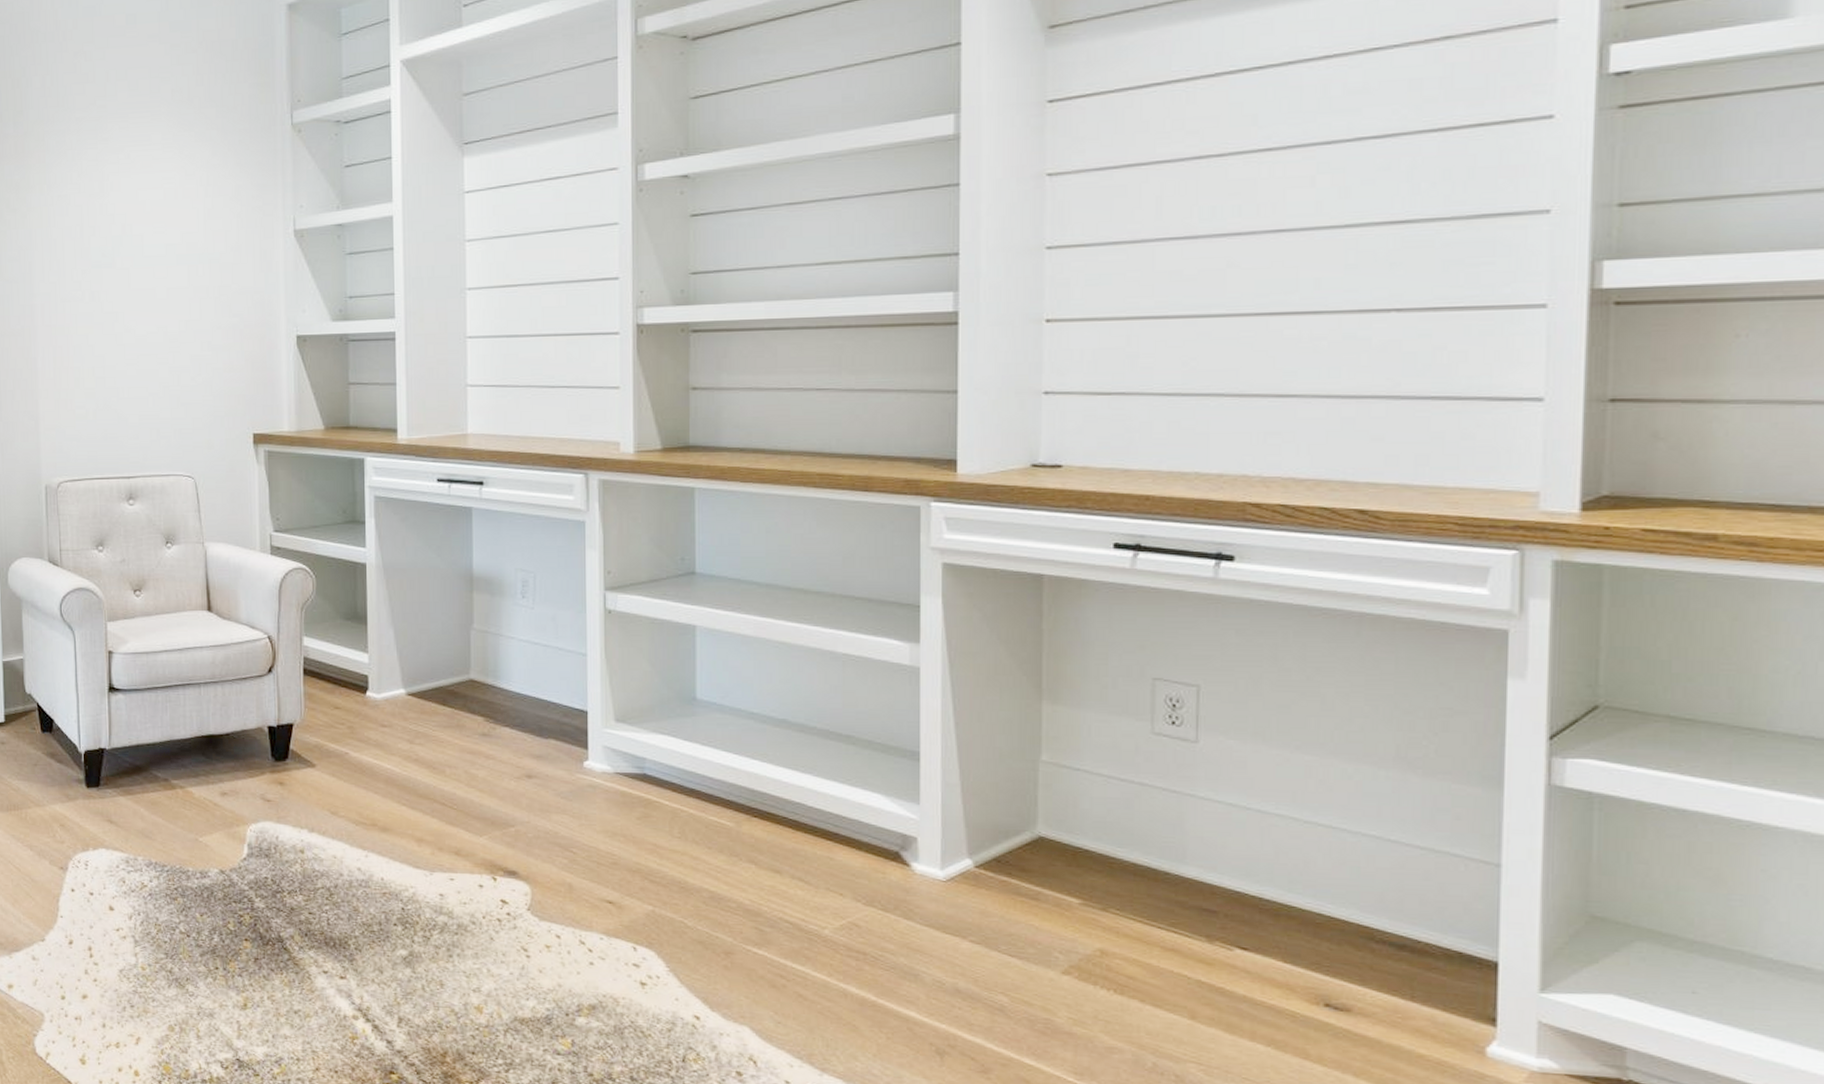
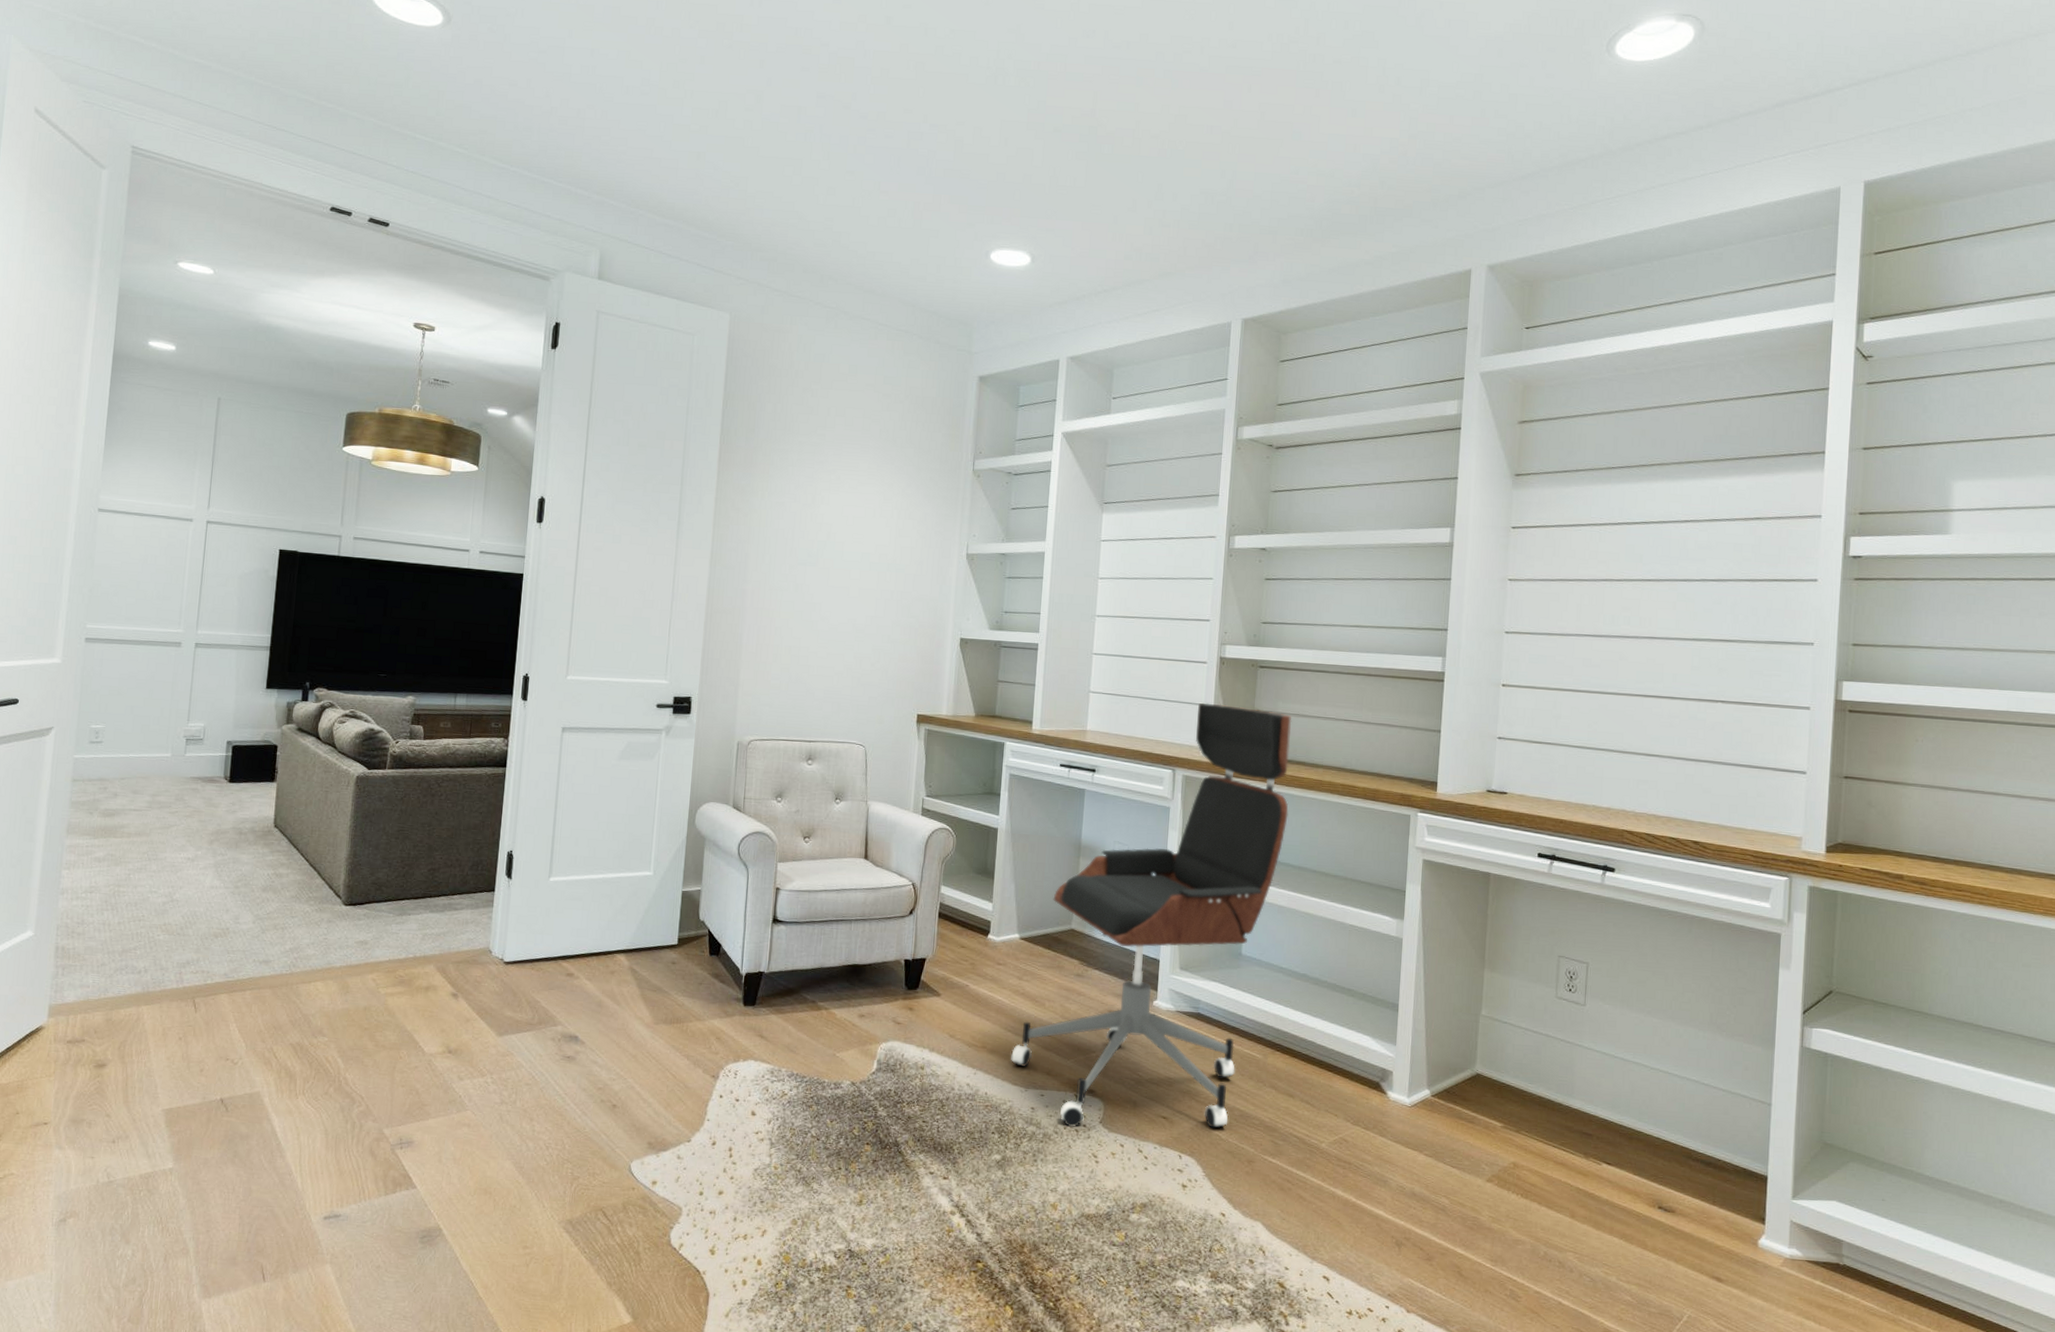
office chair: none [409,384,746,917] -> present [1011,702,1292,1129]

